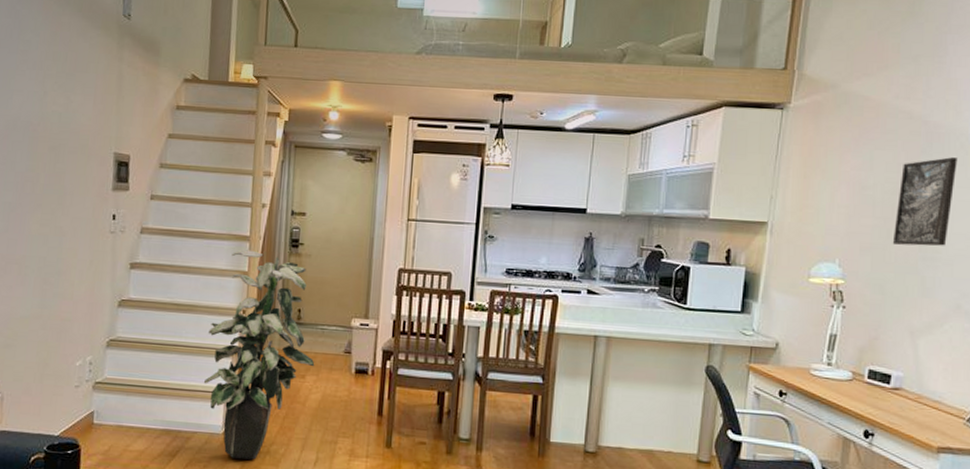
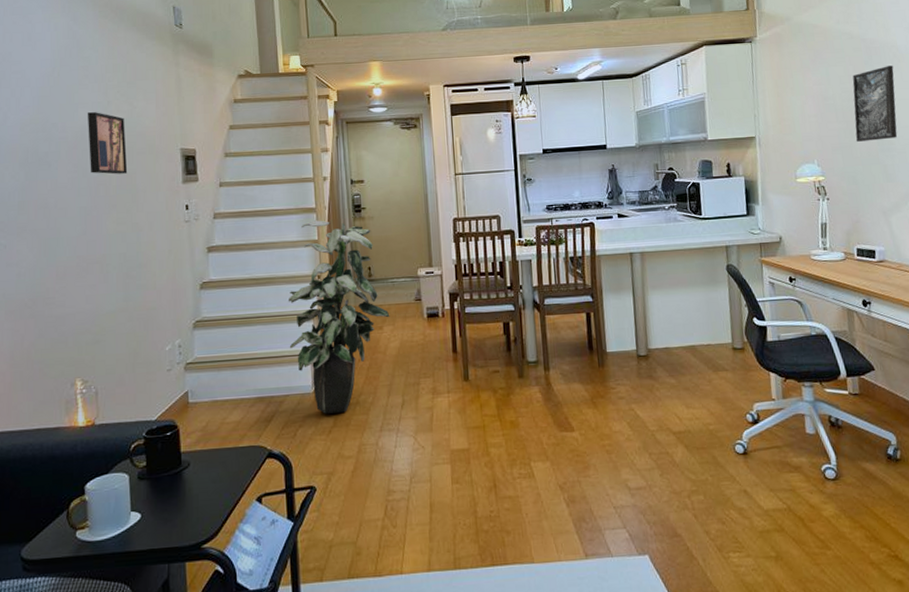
wall art: none [18,101,60,173] -> present [88,112,128,174]

